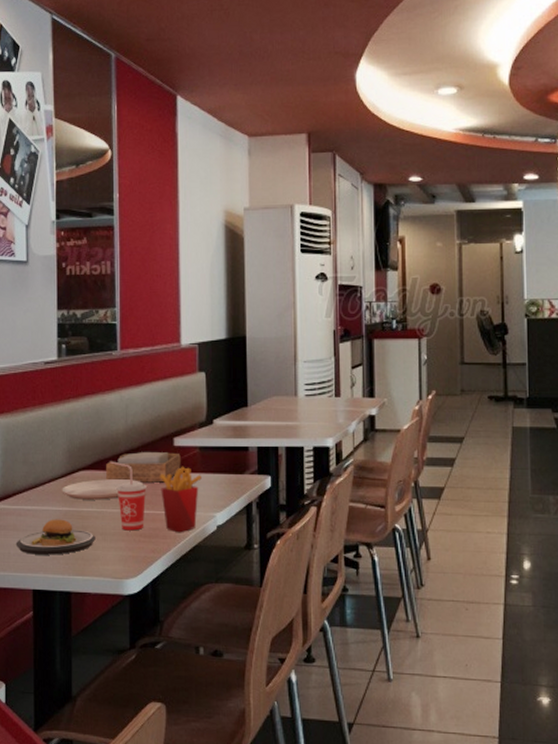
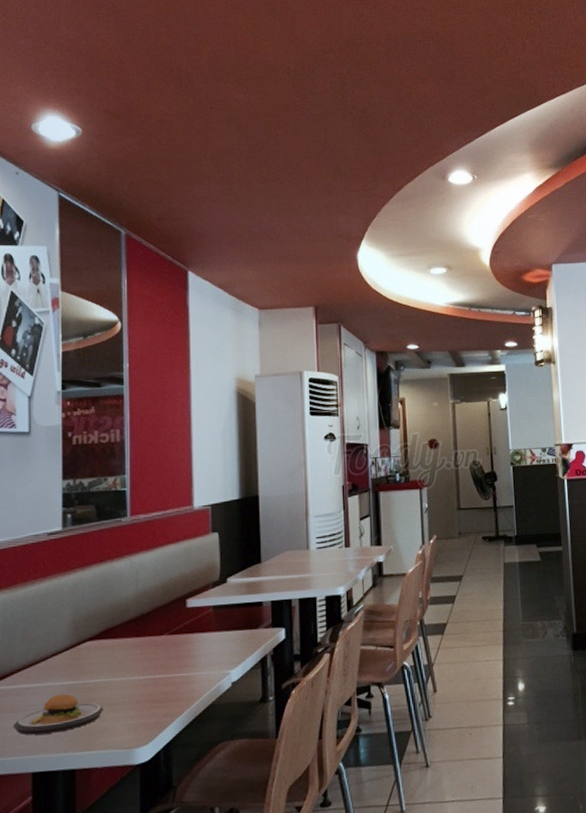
plate: present [62,479,144,500] -> none [66,645,156,672]
napkin holder: present [105,452,181,483] -> none [114,614,194,649]
beverage cup: present [110,461,147,531] -> none [119,628,158,698]
french fries: present [159,466,202,533] -> none [172,626,216,694]

